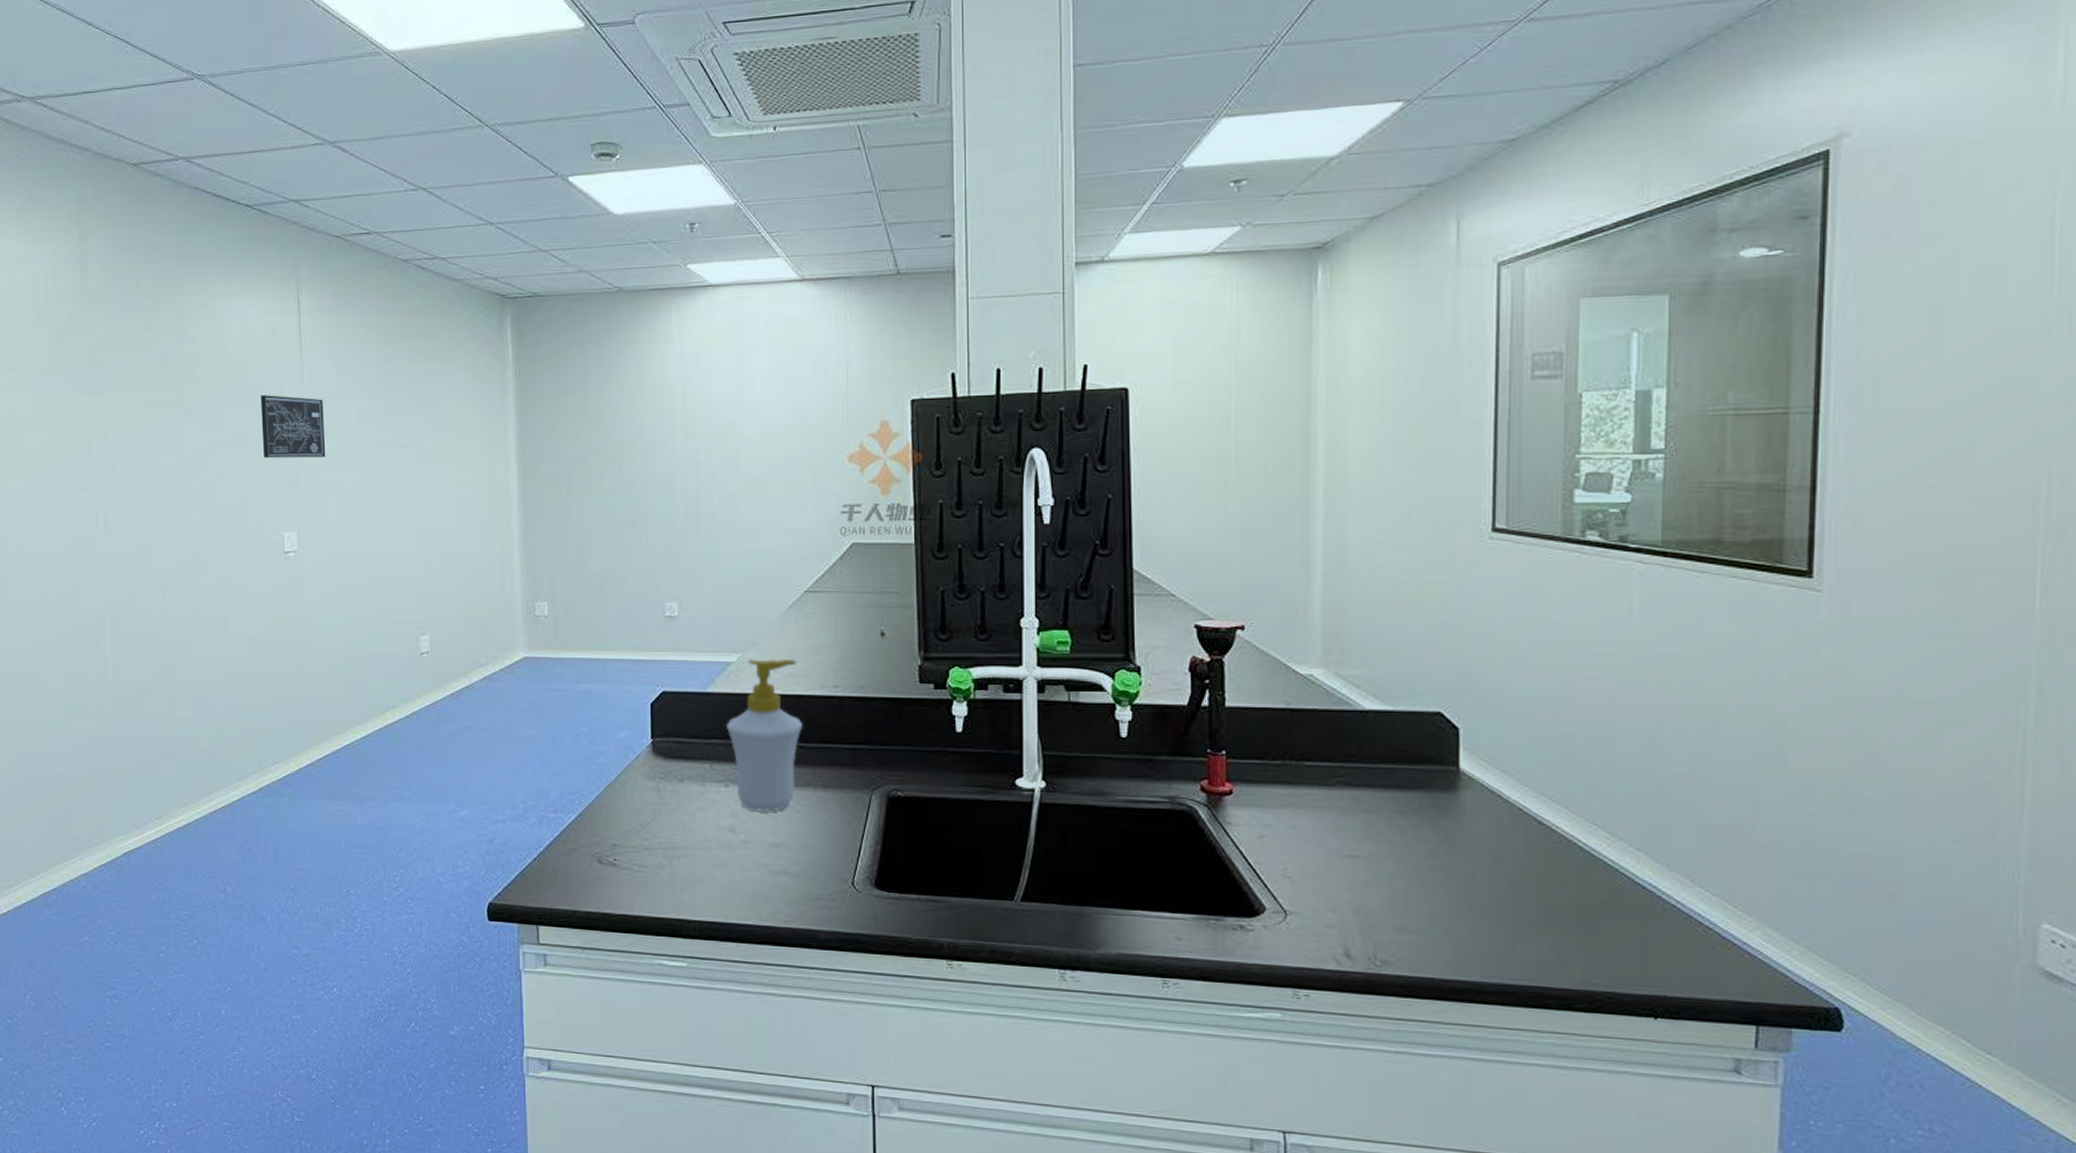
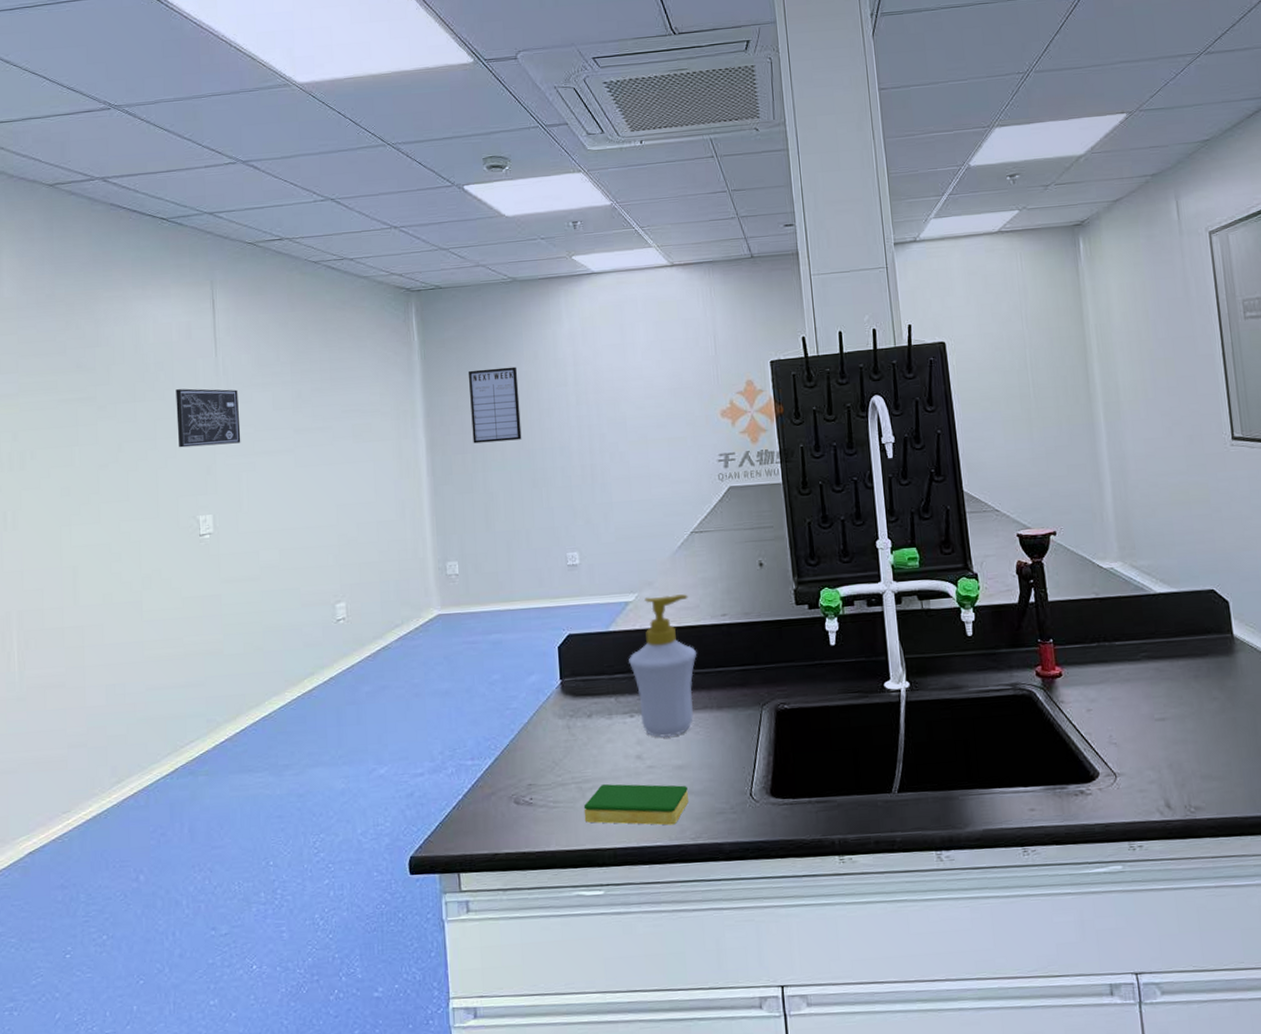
writing board: none [565,390,621,474] -> present [468,366,522,444]
dish sponge: none [670,854,783,905] -> present [583,784,688,826]

